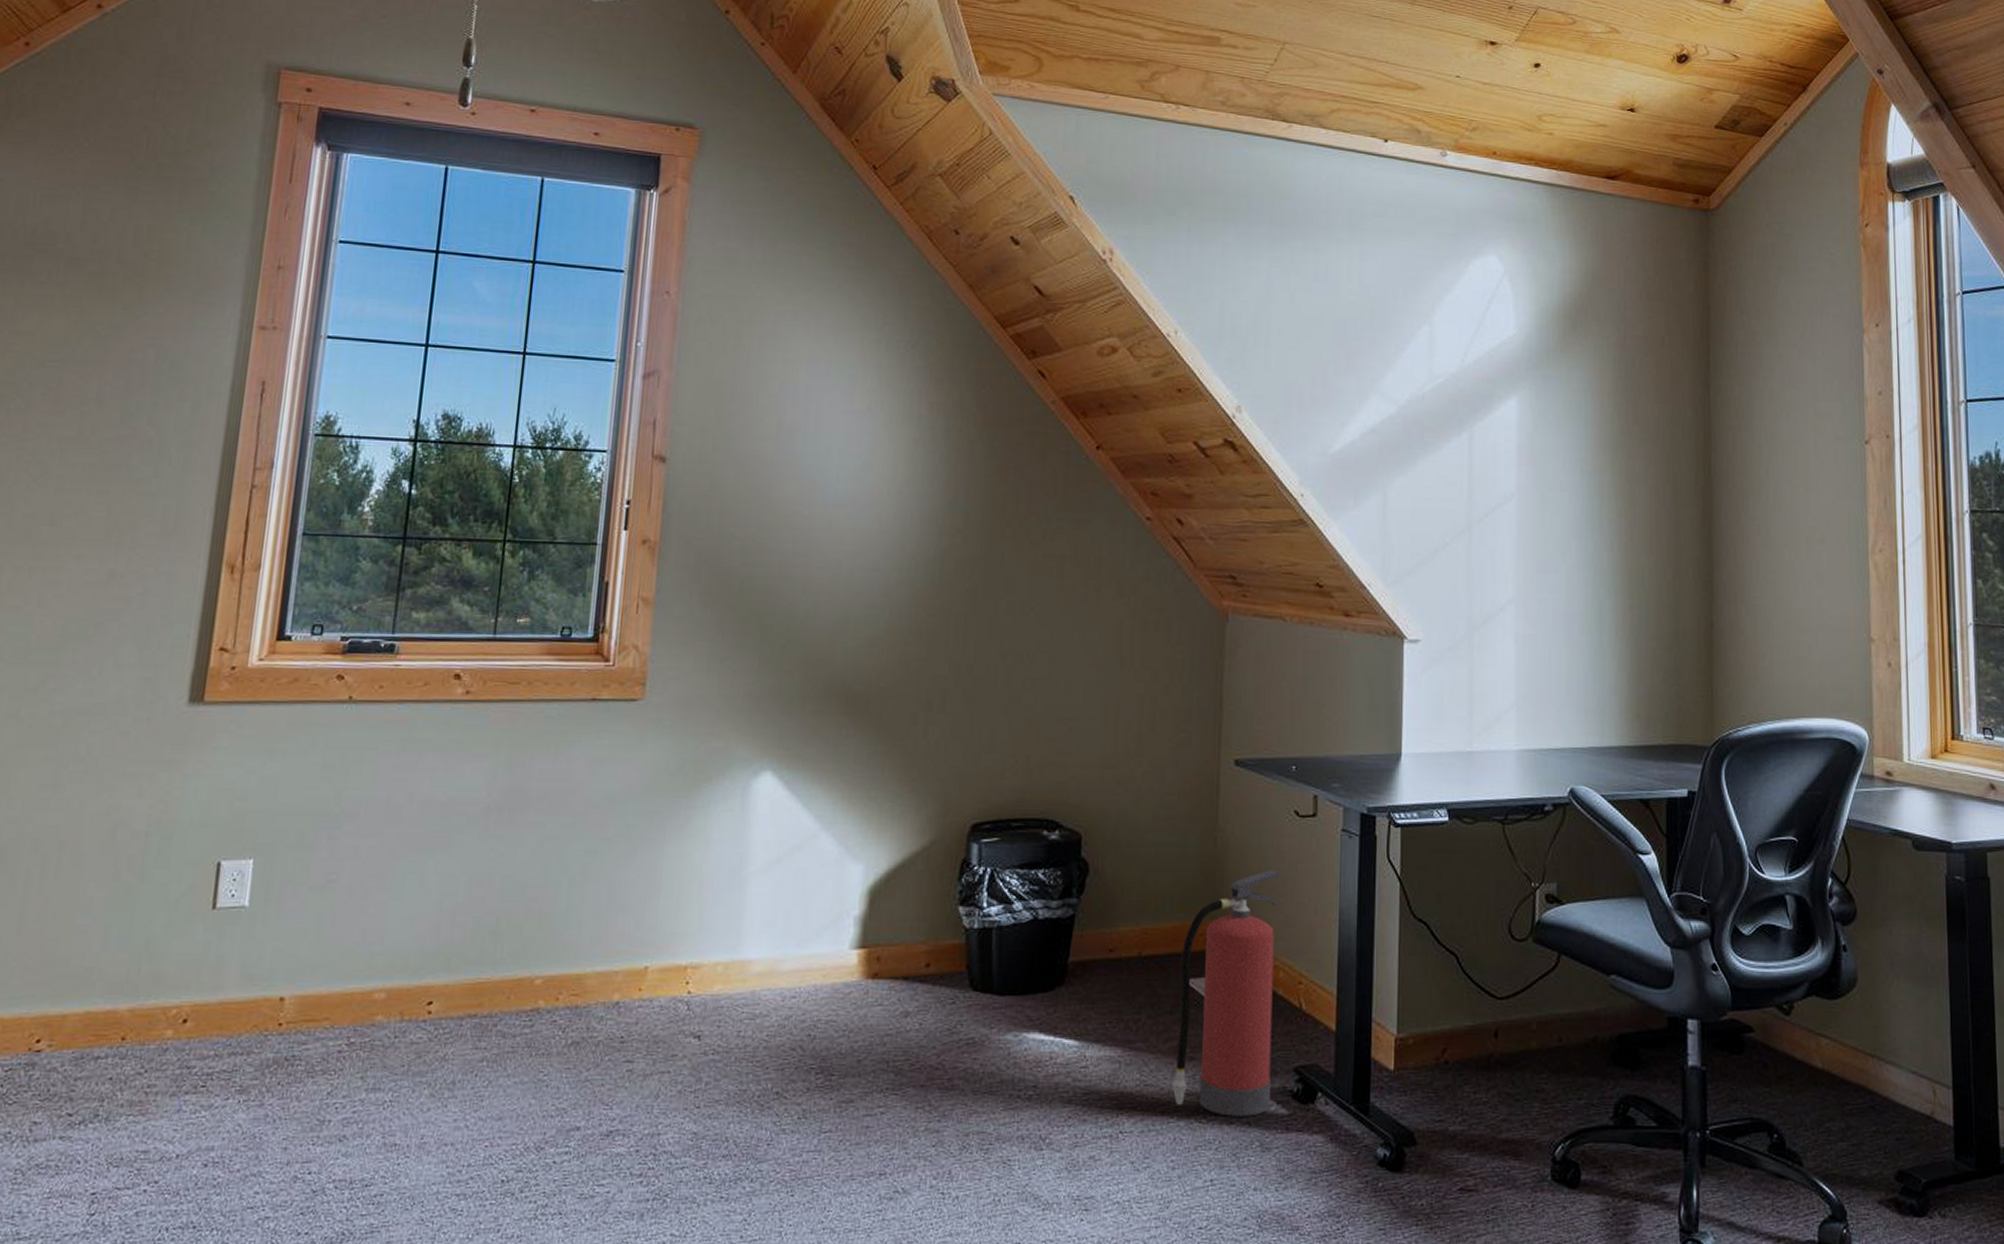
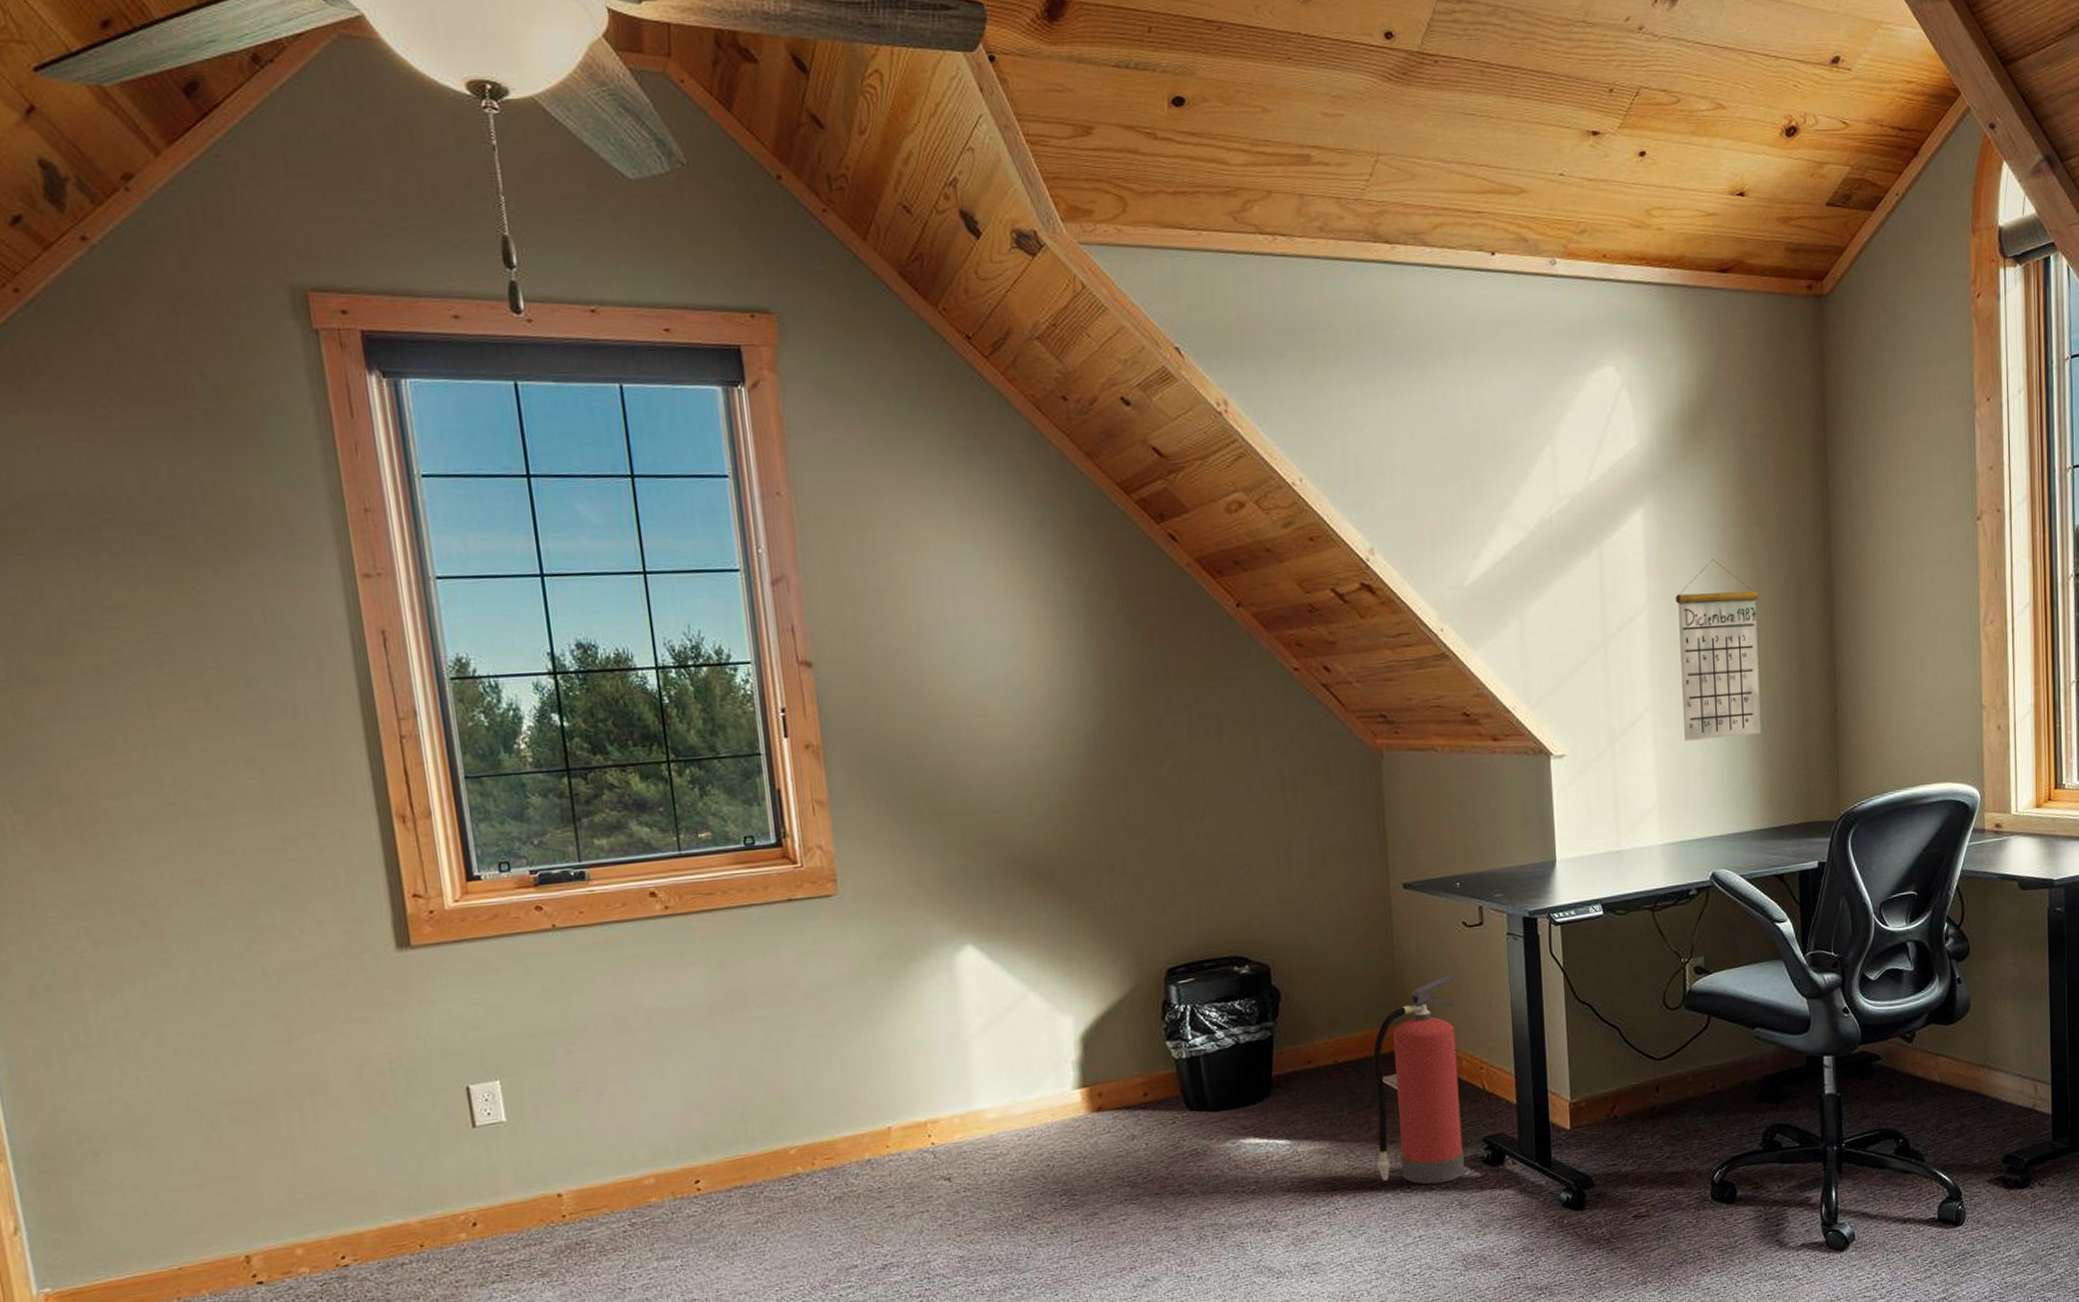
calendar: none [1546,454,1634,642] -> present [1675,559,1762,741]

